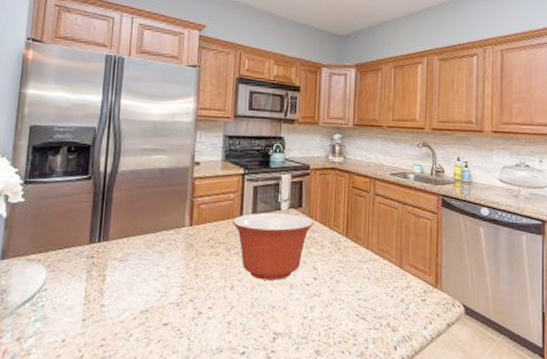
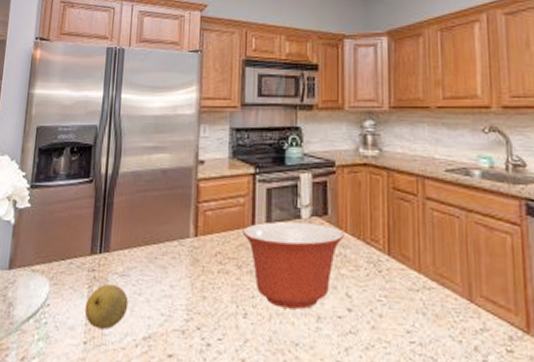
fruit: none [83,268,127,307] -> present [84,283,129,329]

